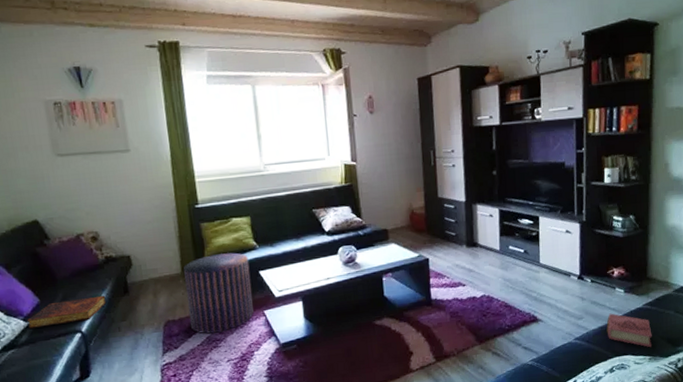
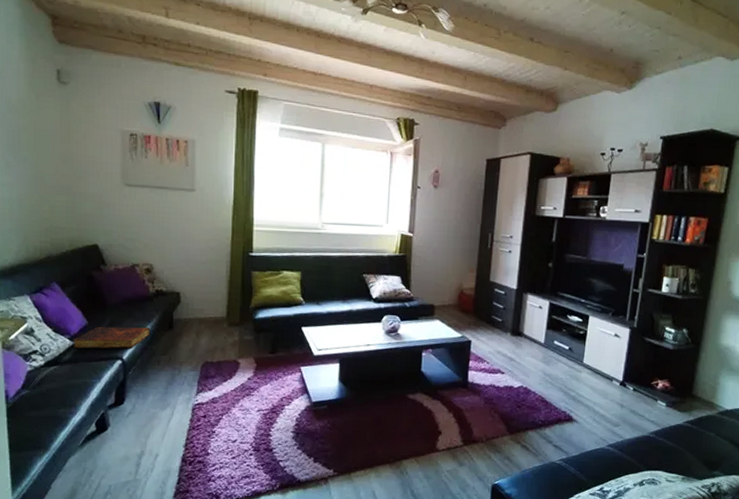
stool: present [183,252,254,334] -> none [227,304,293,382]
book: present [606,313,652,347] -> none [642,425,689,466]

